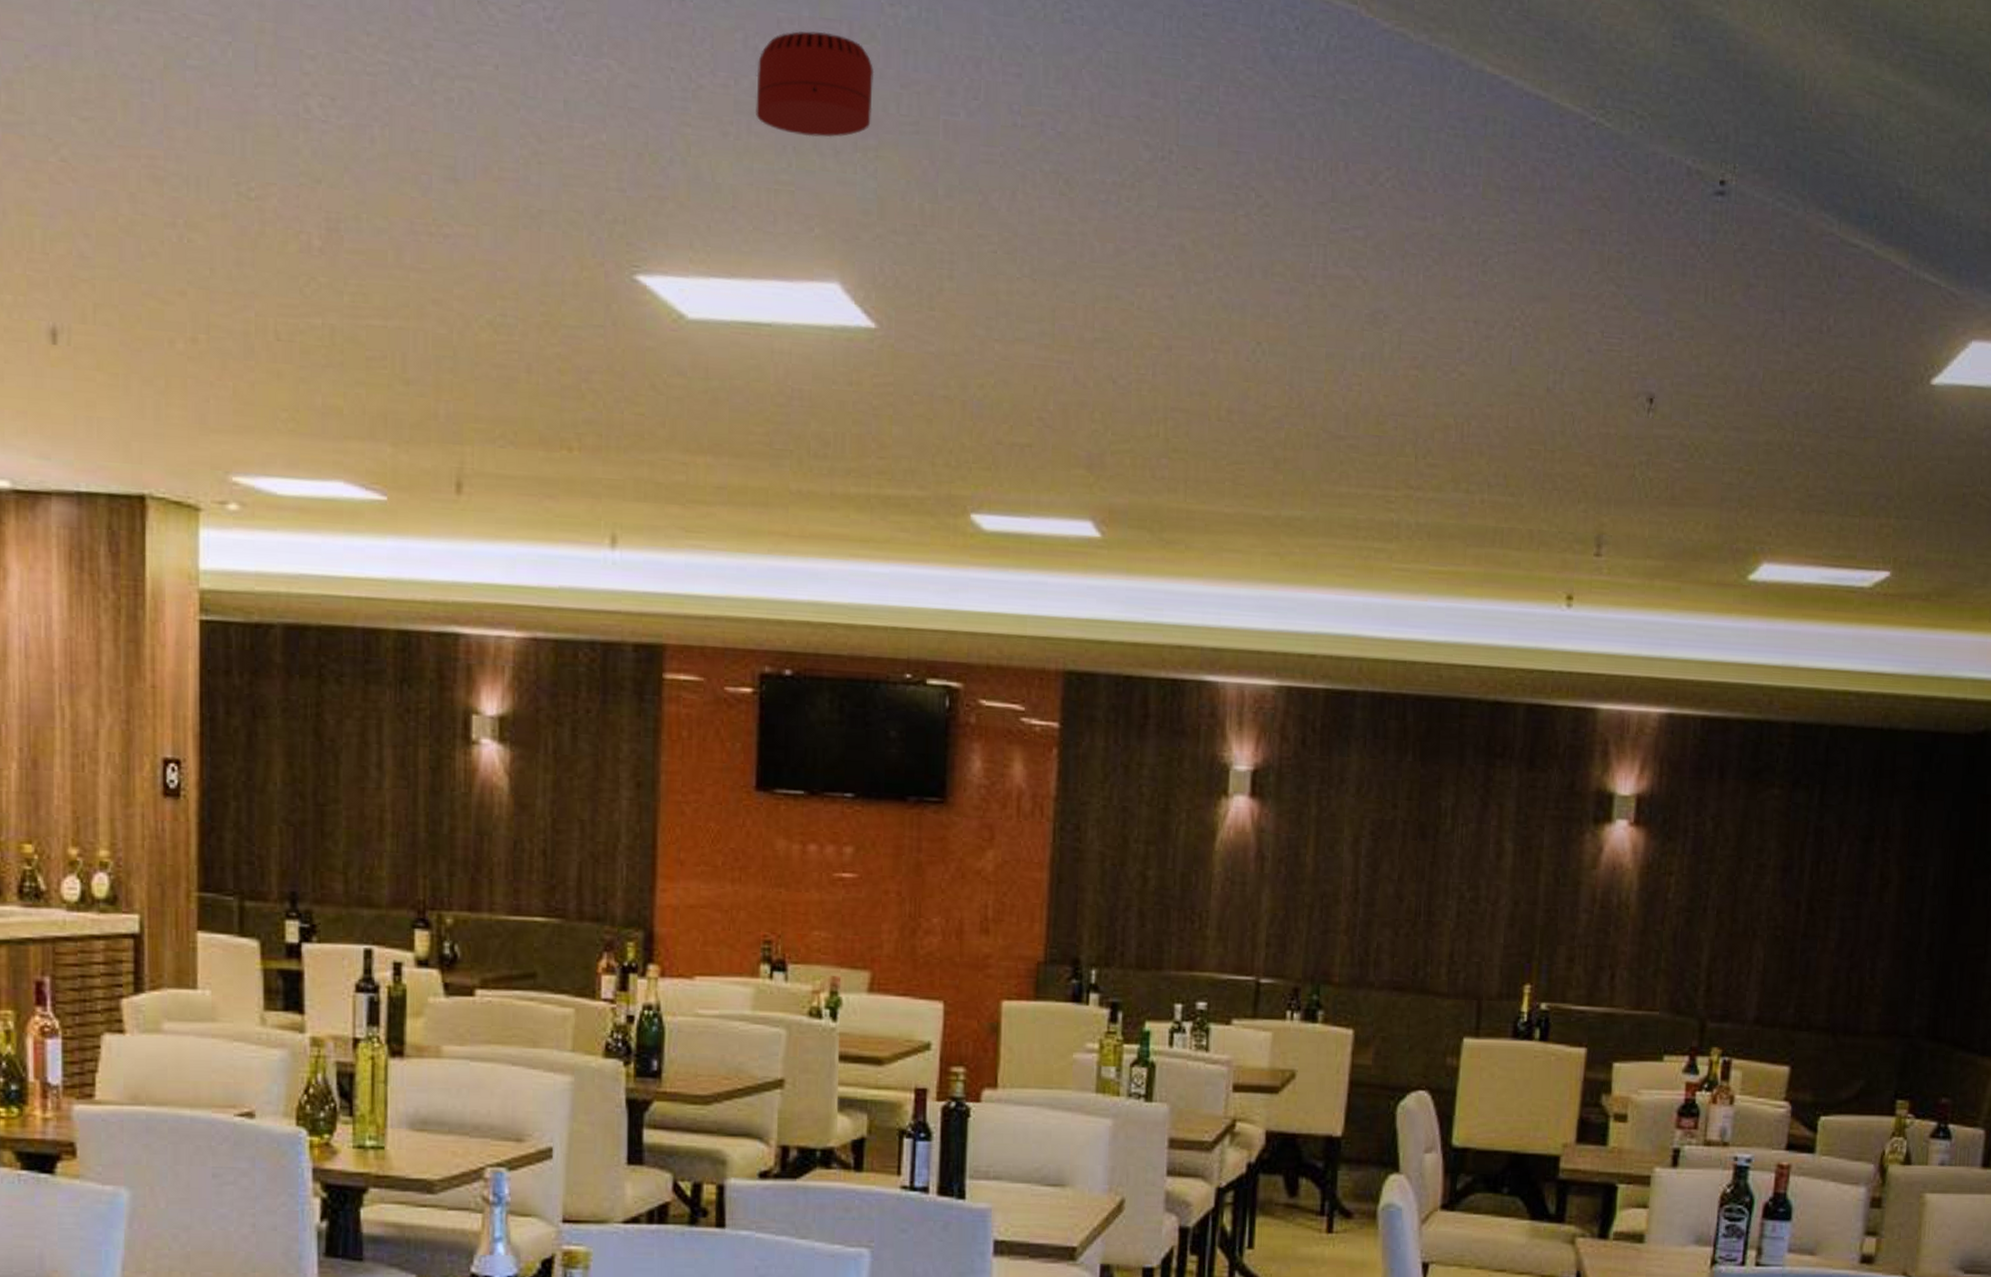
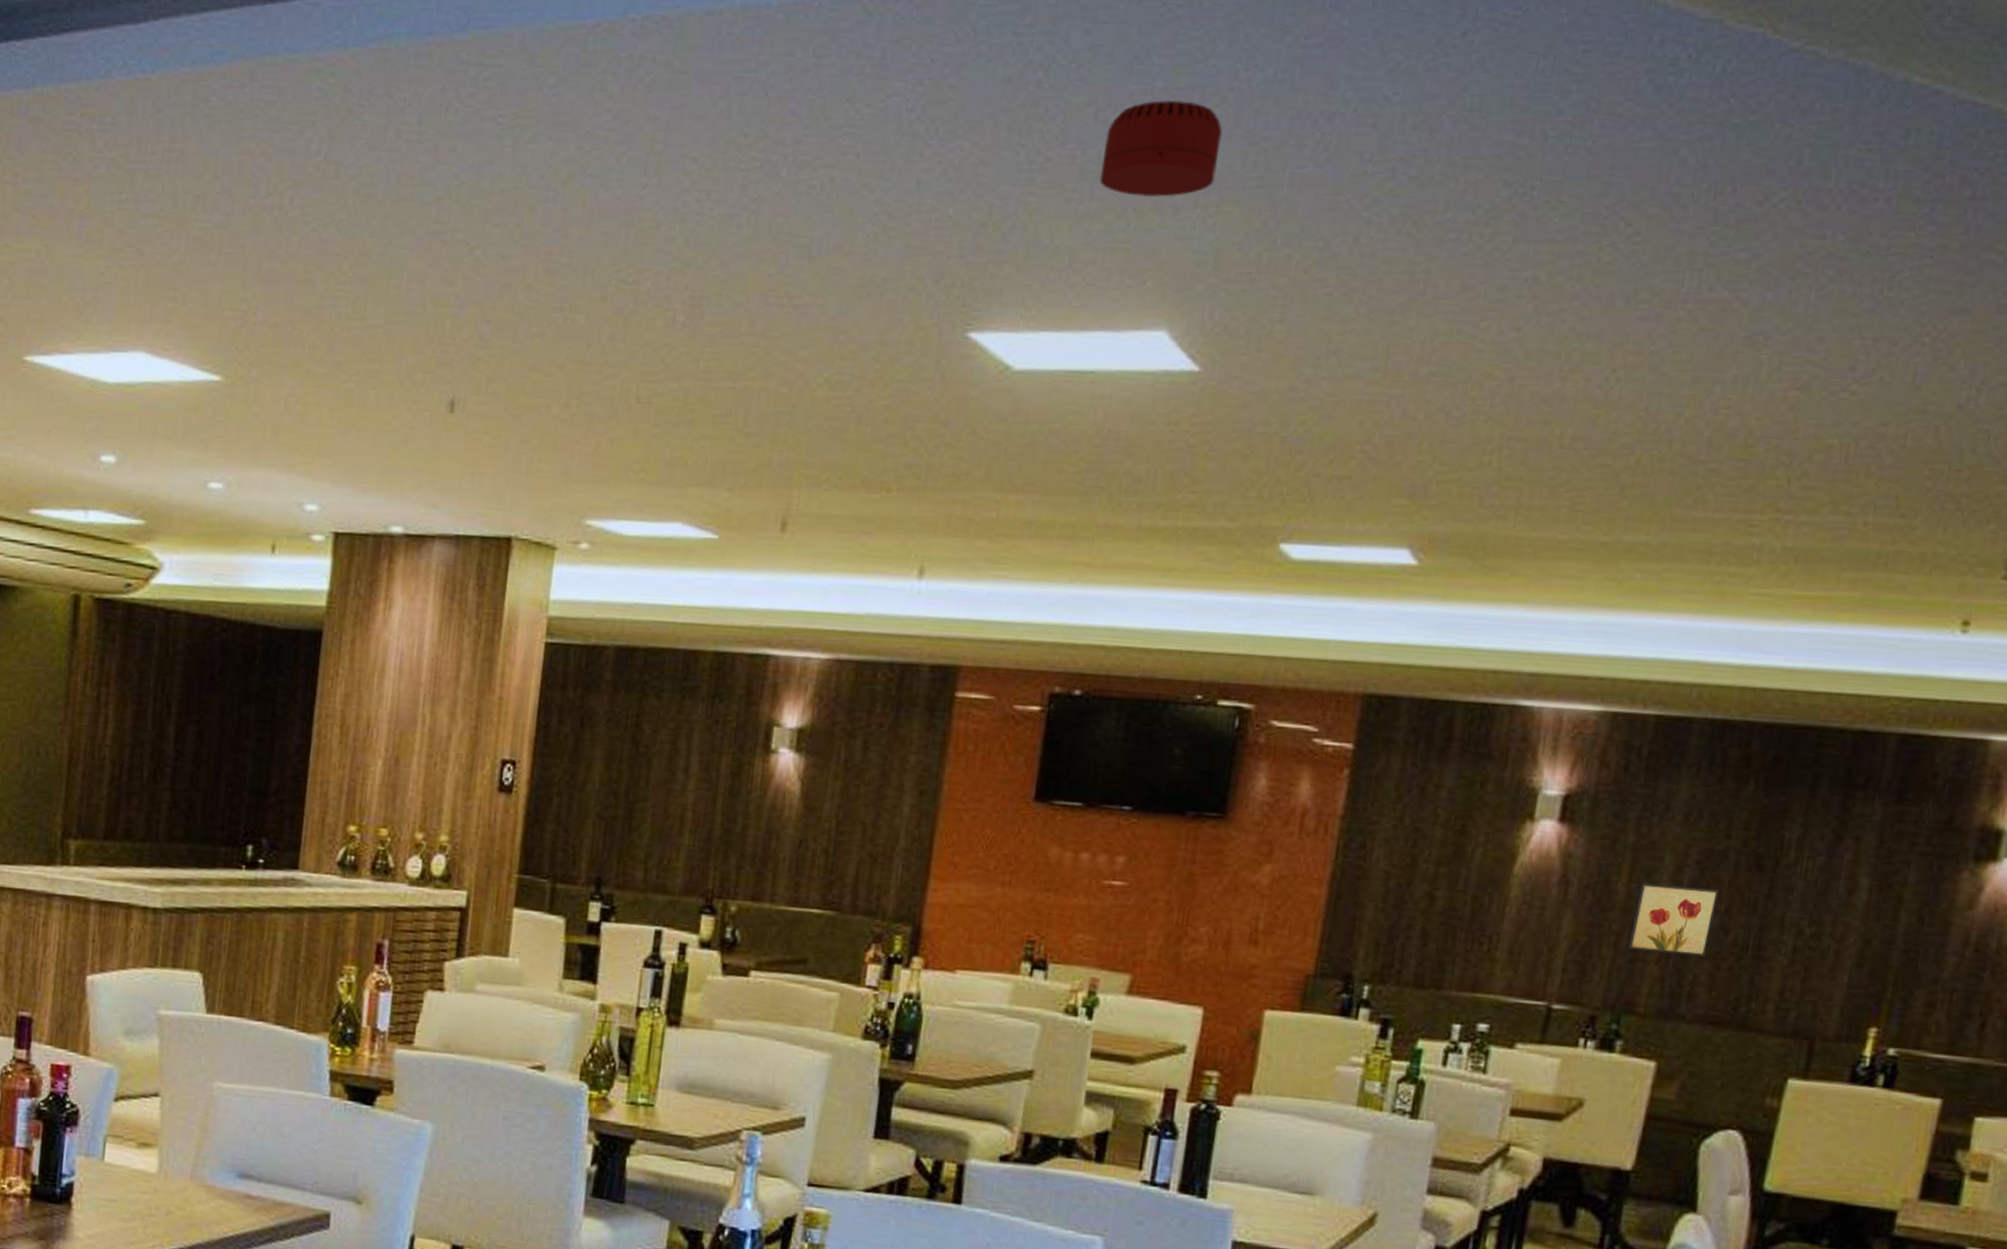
wall art: none [1320,855,1392,924] -> present [1628,883,1719,957]

